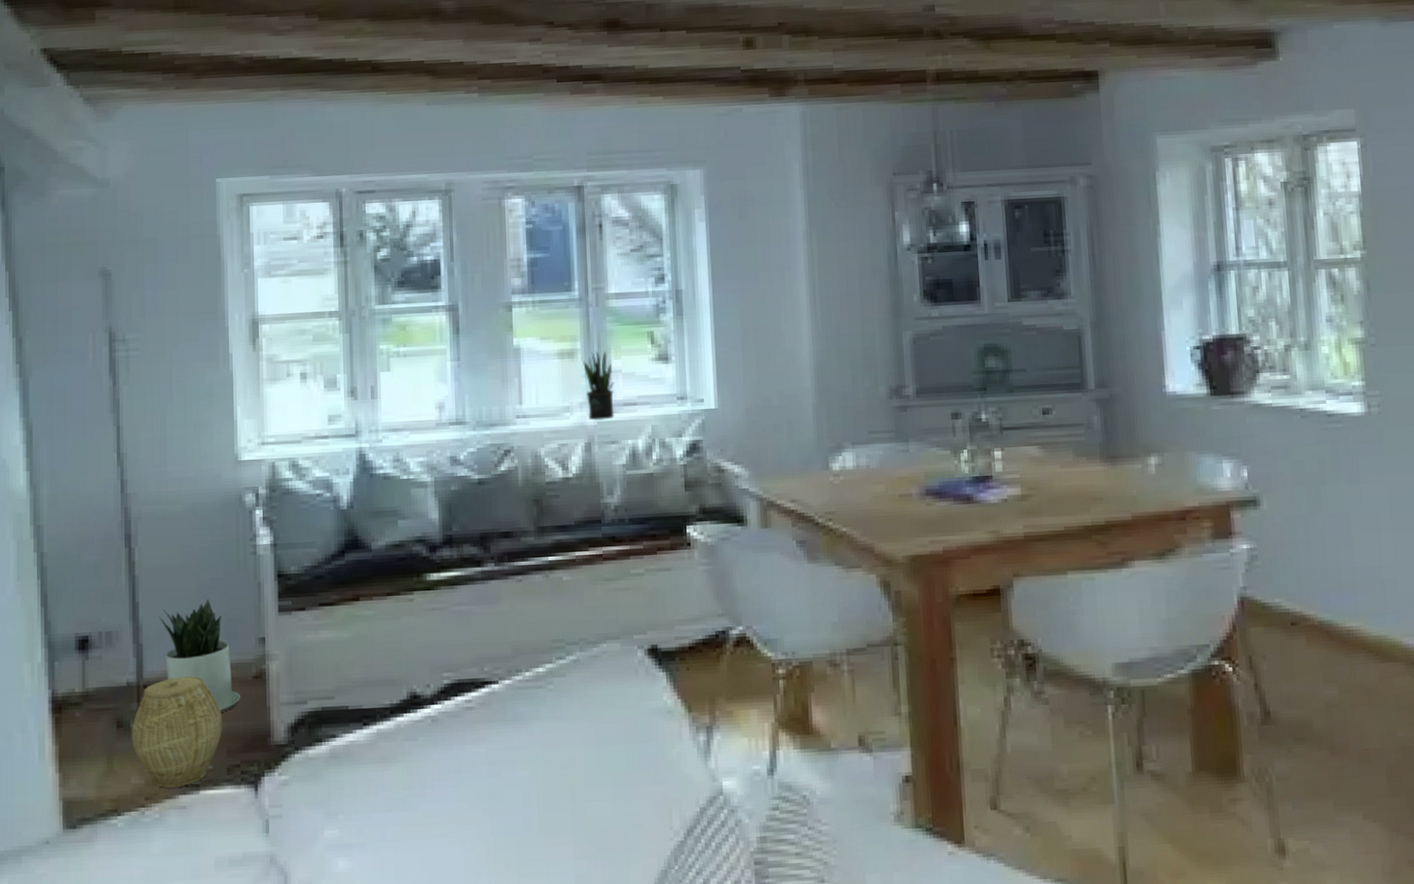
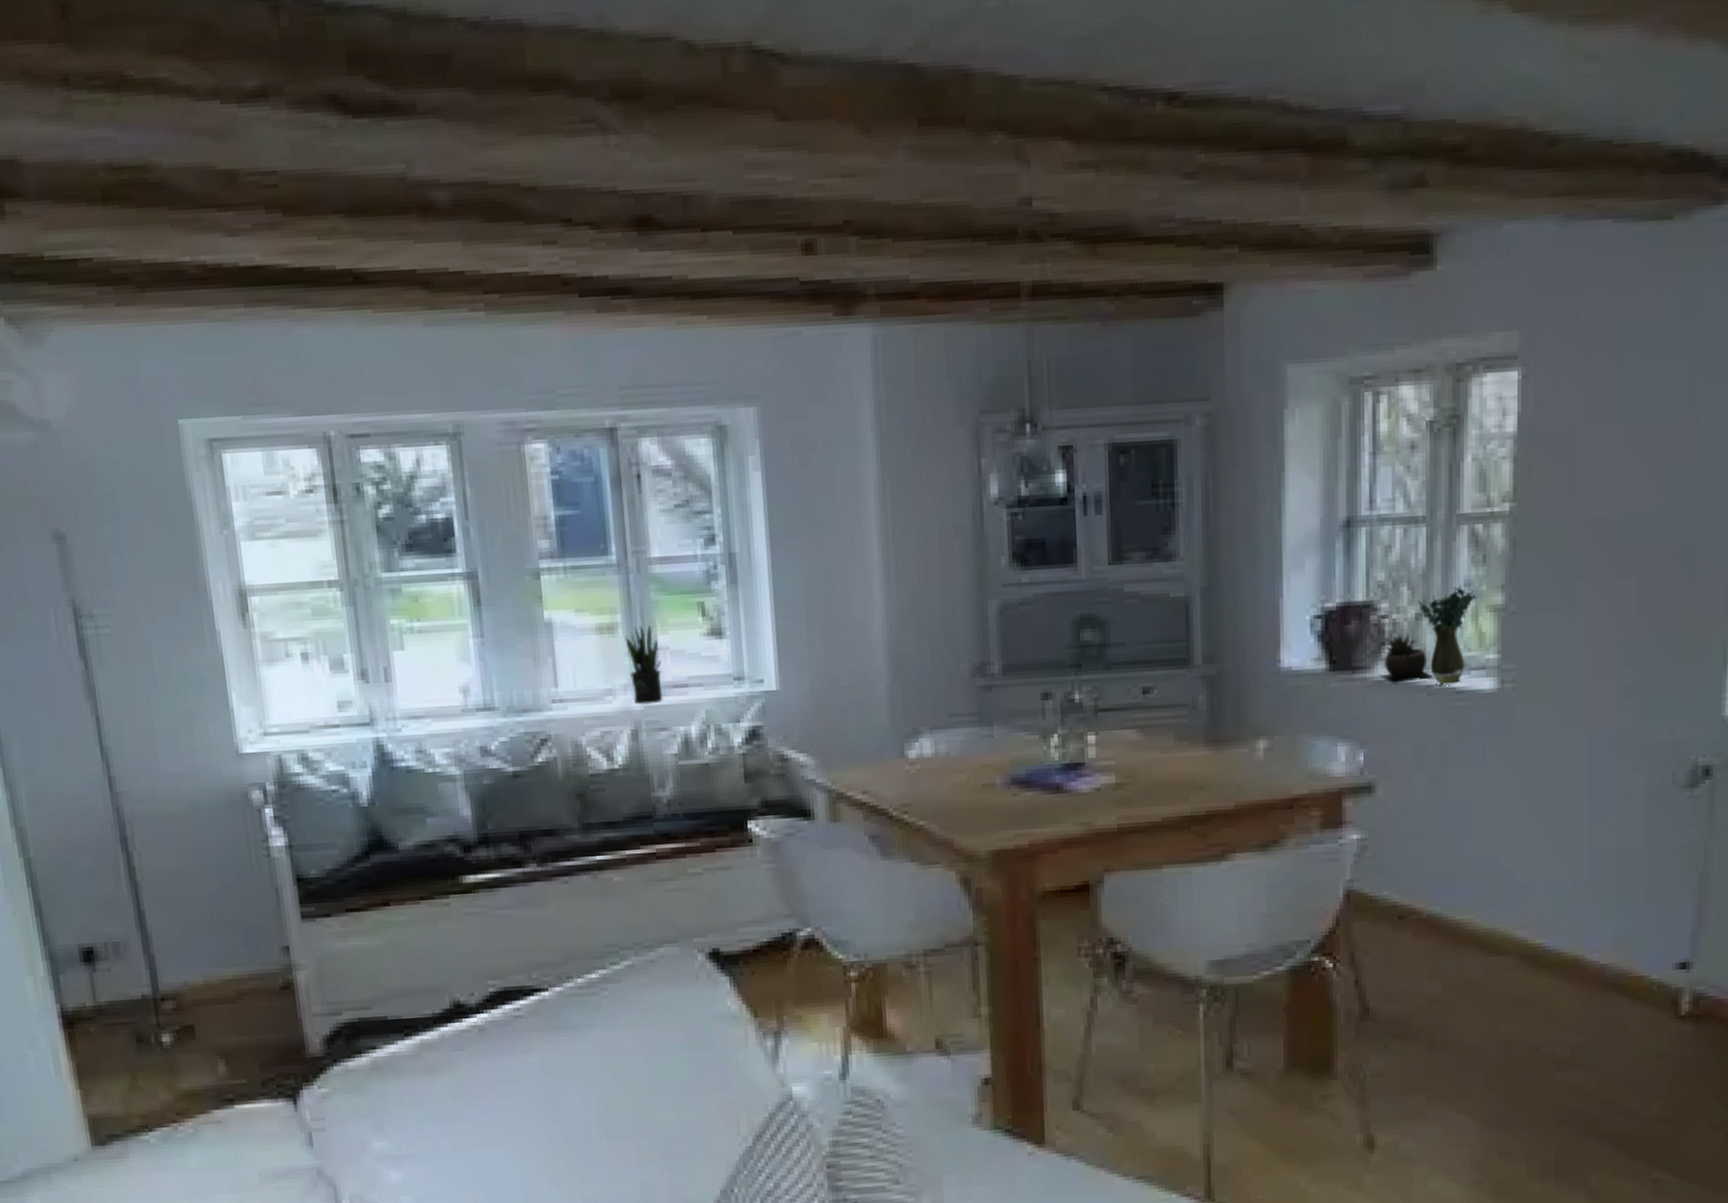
woven basket: present [132,676,223,788] -> none [153,987,253,1103]
planter: present [159,598,240,713] -> none [169,905,268,1026]
succulent plant: none [1254,363,1306,409] -> present [1377,633,1434,686]
vase: none [1285,319,1339,409] -> present [1417,583,1477,686]

